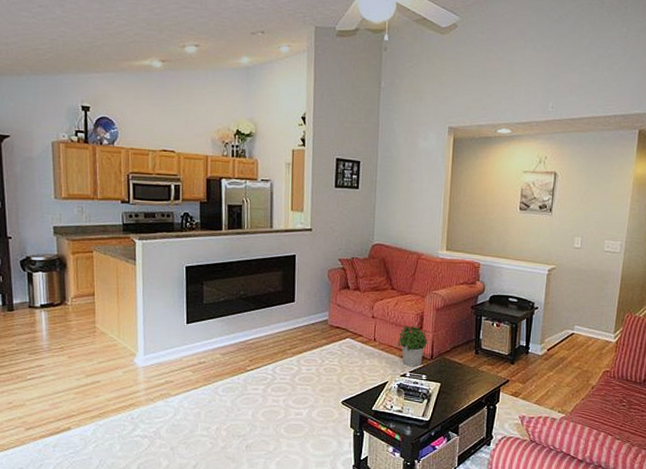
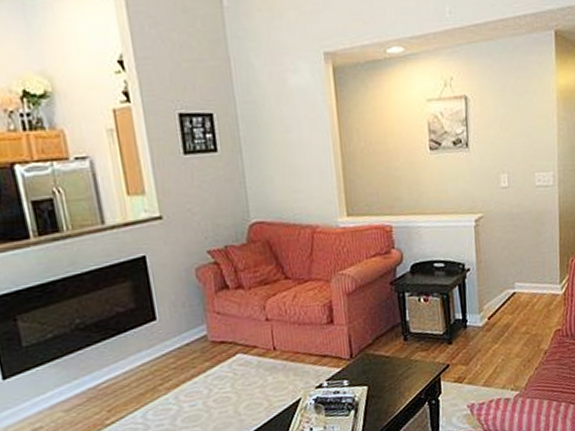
potted plant: present [397,325,427,367] -> none [305,320,343,373]

